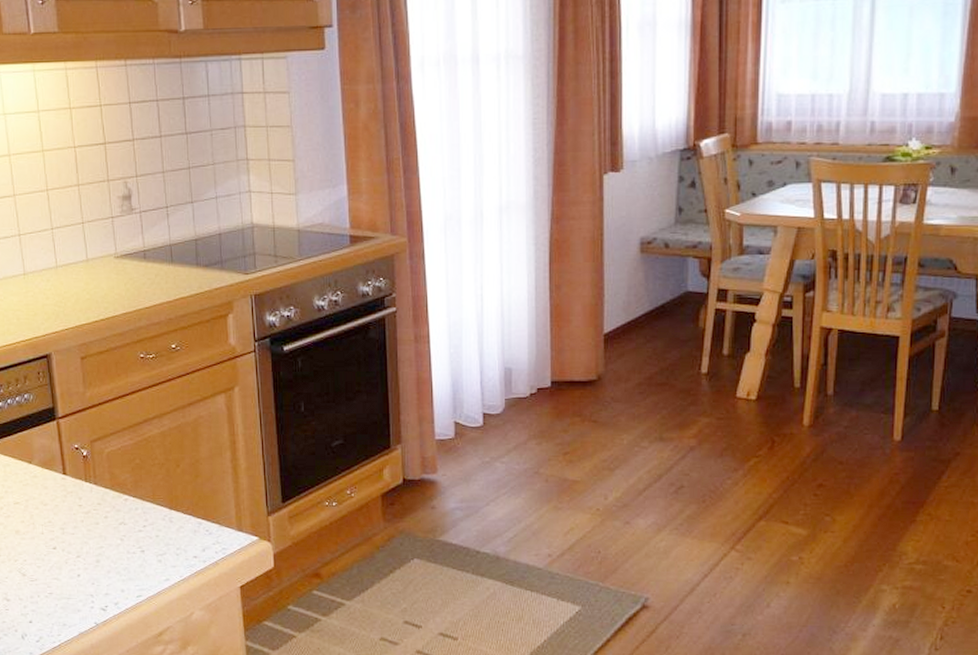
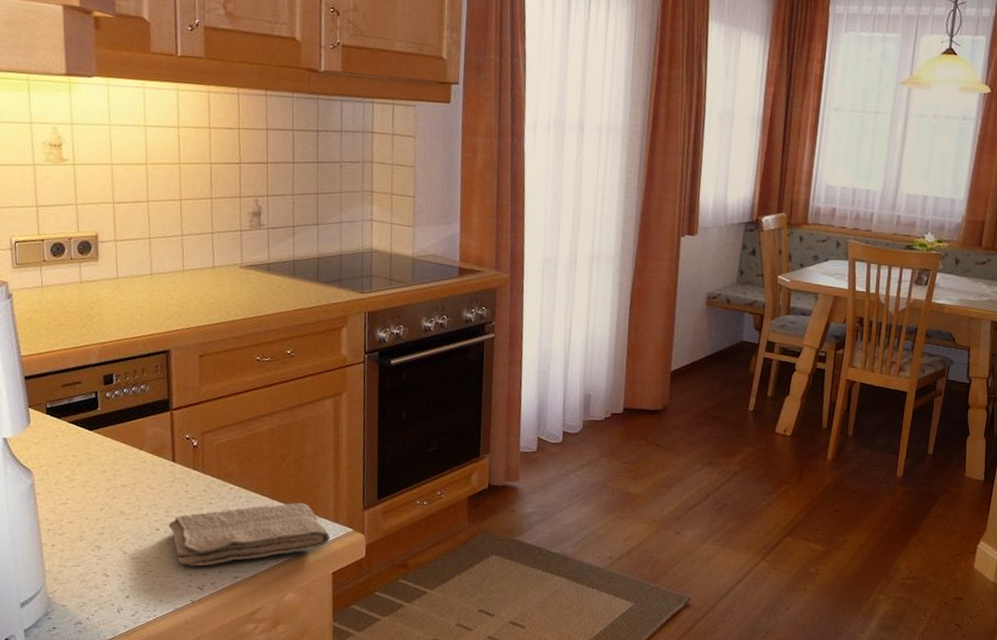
washcloth: none [65,511,234,586] -> present [168,502,330,566]

